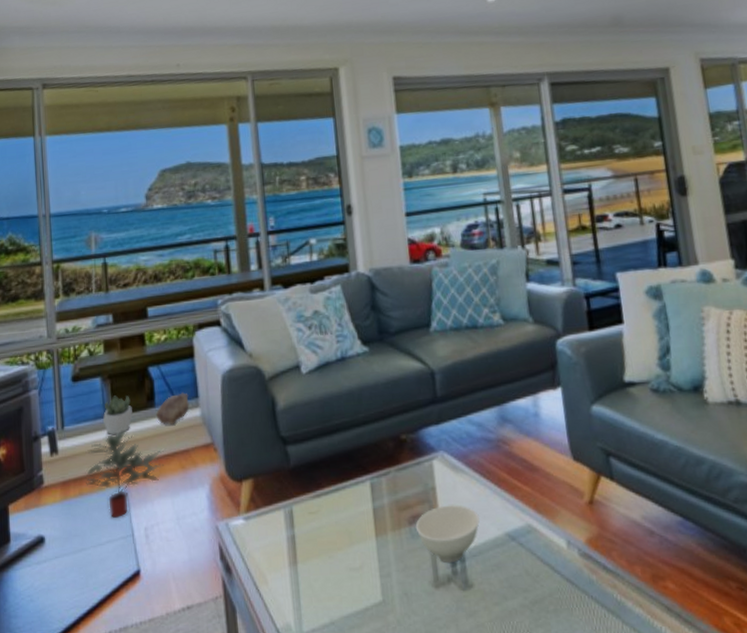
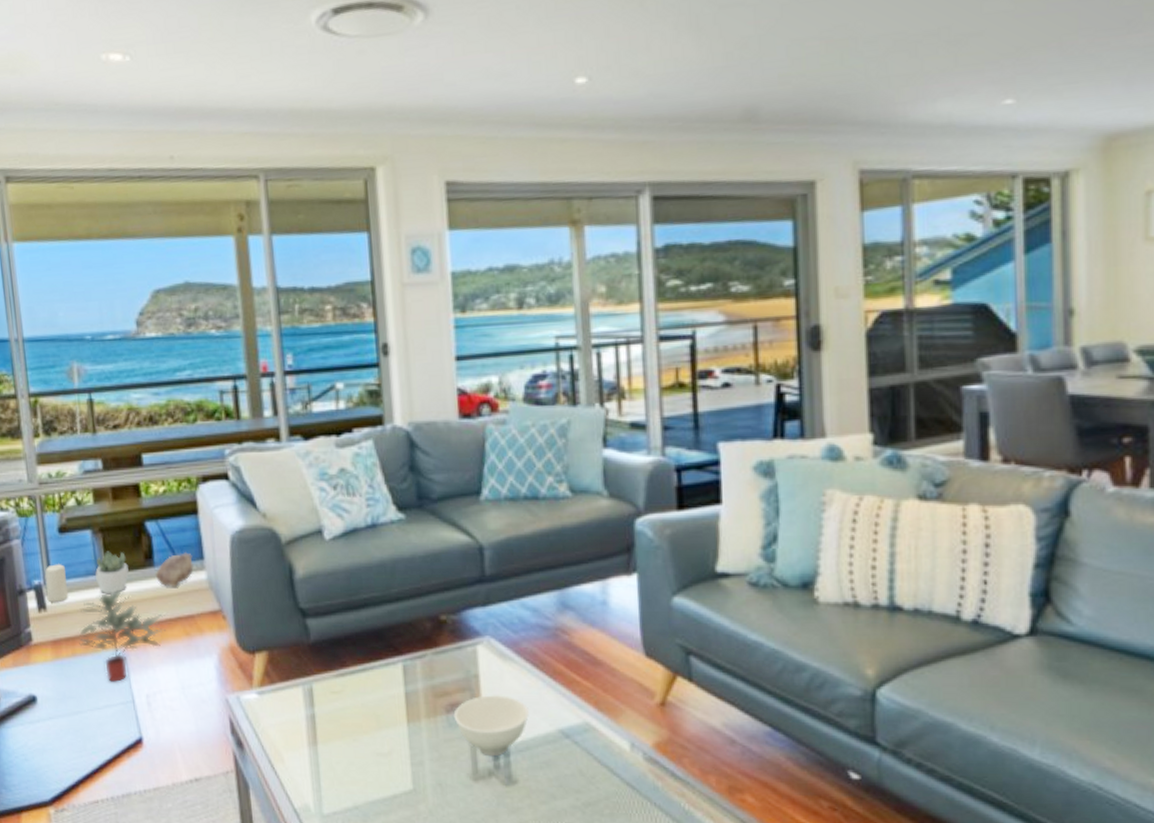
candle: none [58,410,79,446] -> present [45,564,69,602]

